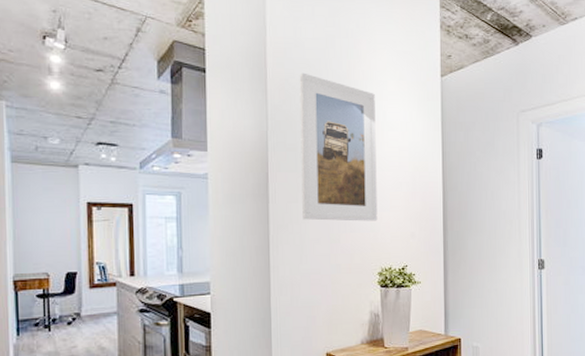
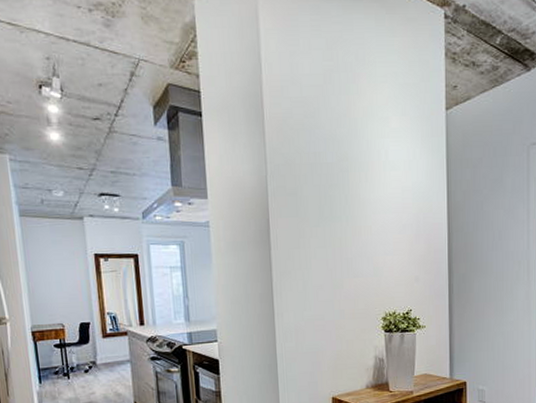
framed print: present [299,72,378,222] -> none [297,112,381,266]

